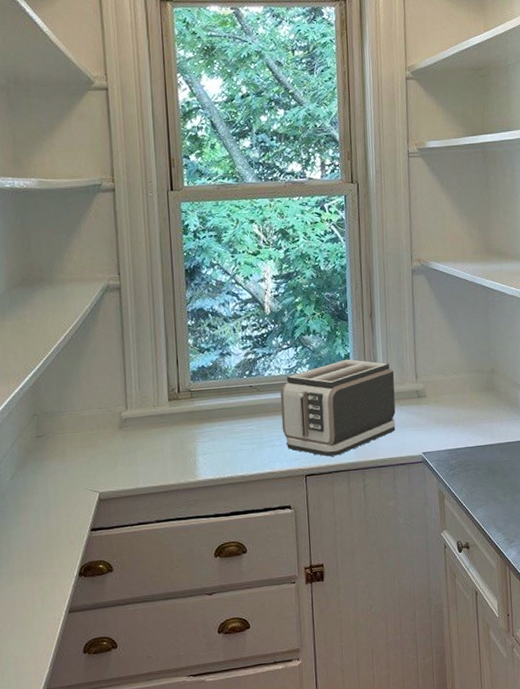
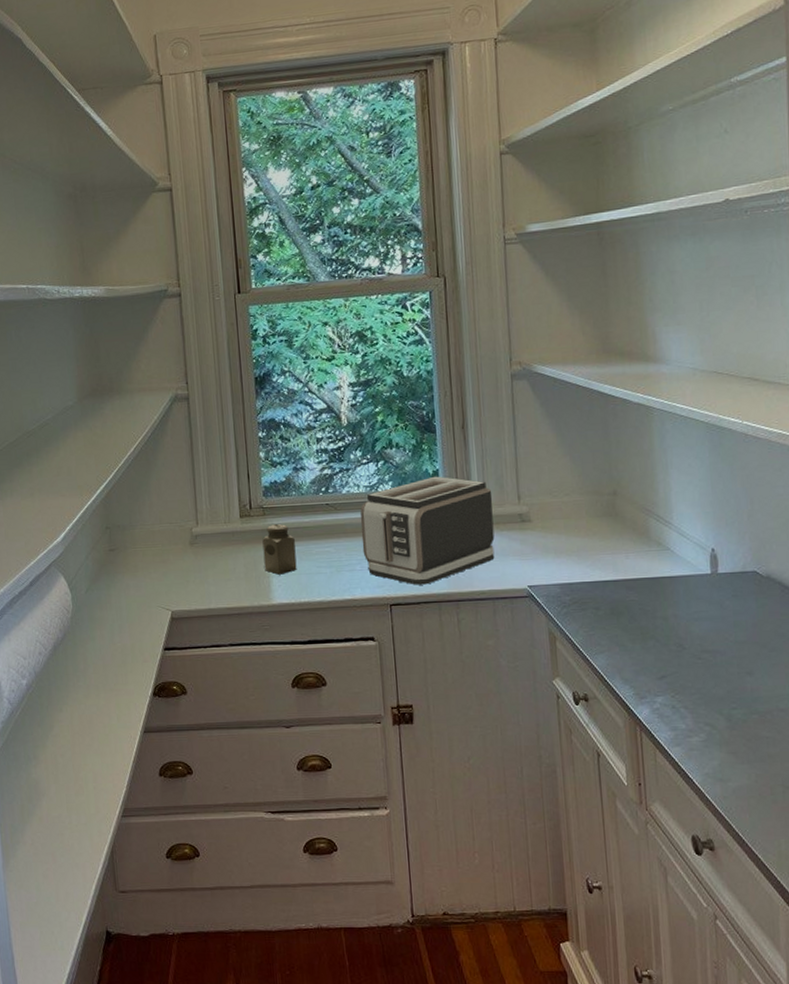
salt shaker: none [189,406,222,453] -> present [262,524,297,575]

